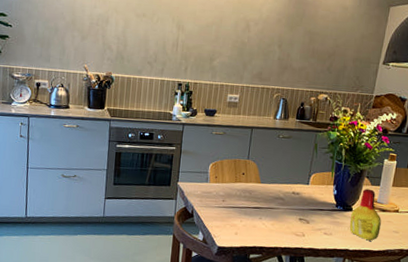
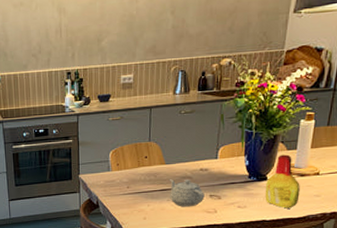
teapot: none [262,198,295,228] -> present [169,179,205,207]

